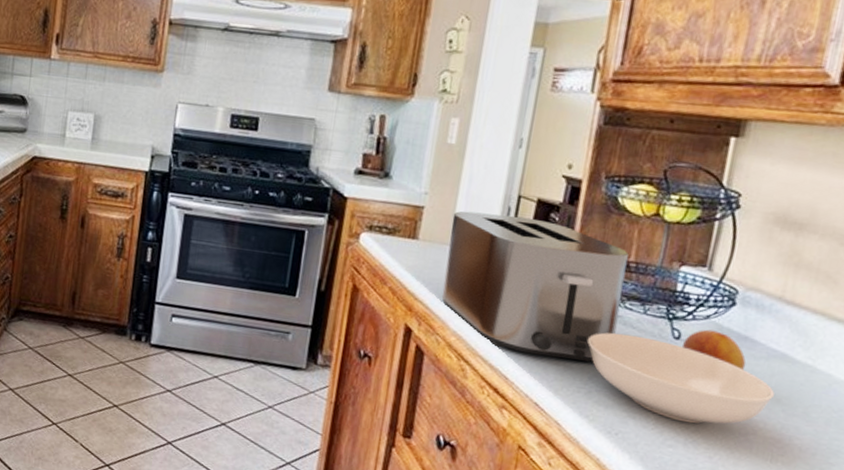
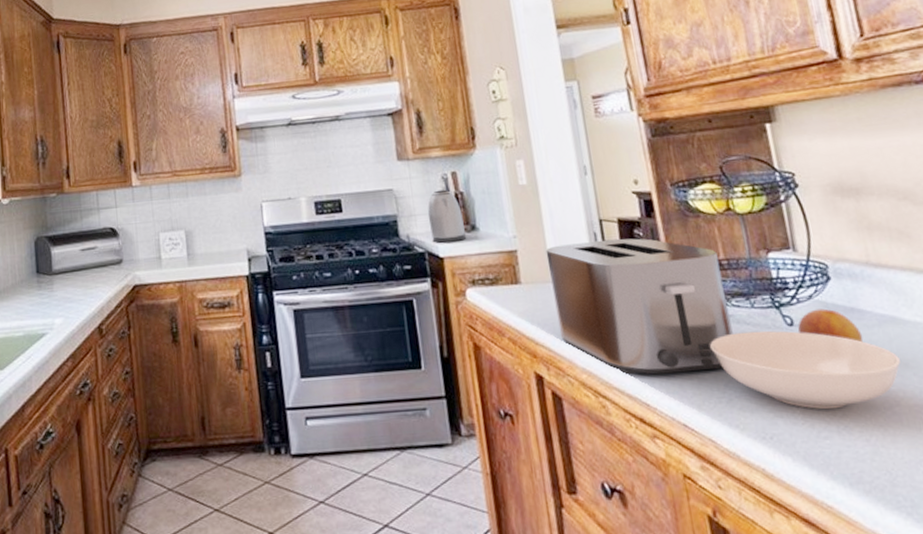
kettle: none [341,130,380,185] -> present [427,189,467,243]

